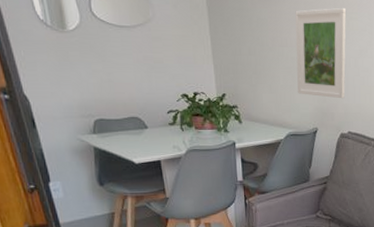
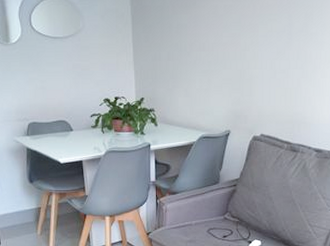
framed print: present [295,7,346,99] -> none [212,9,265,101]

